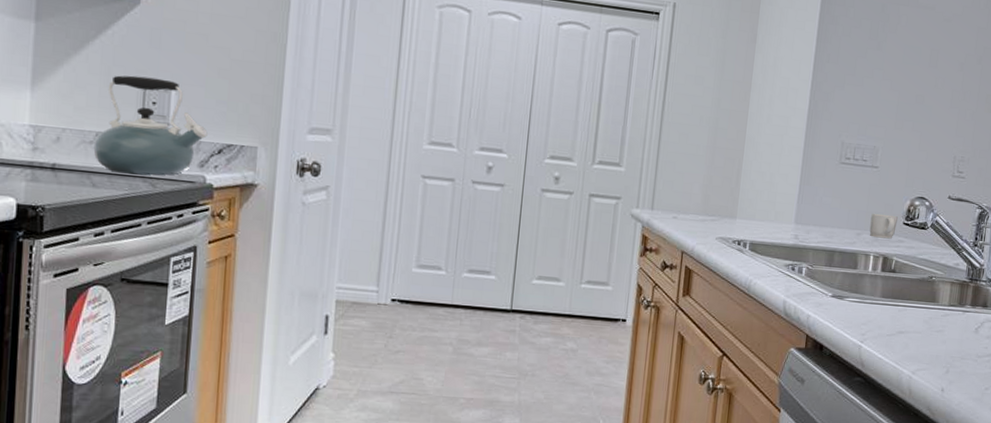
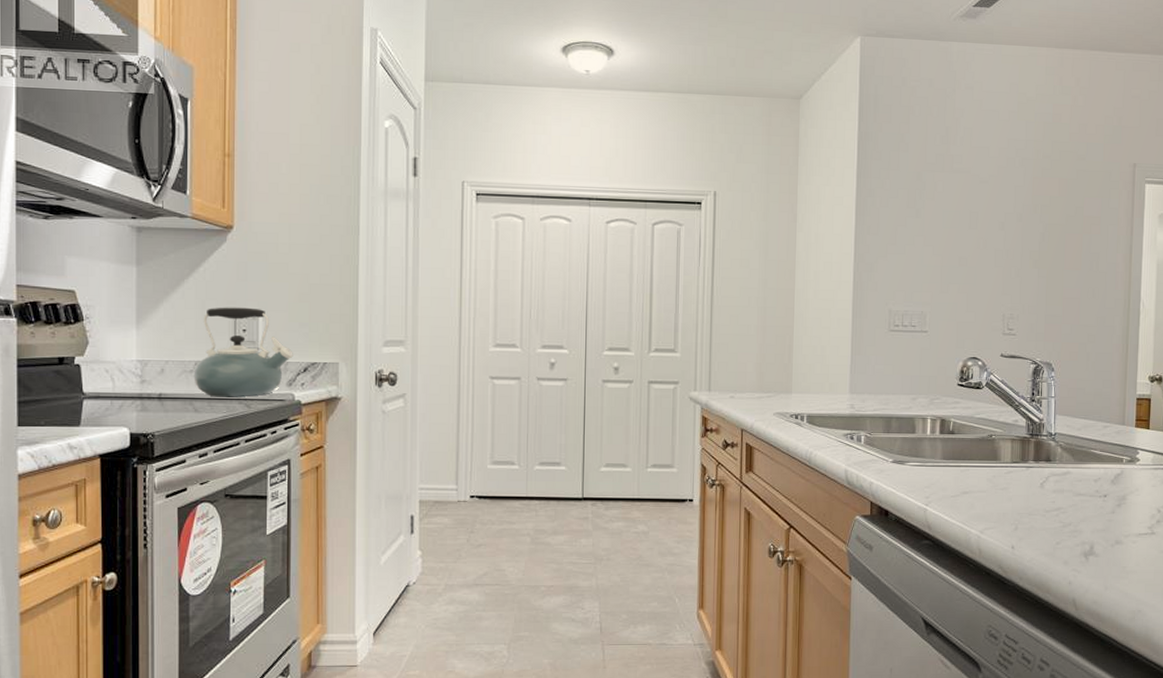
mug: present [869,213,898,239] -> none [924,377,952,401]

